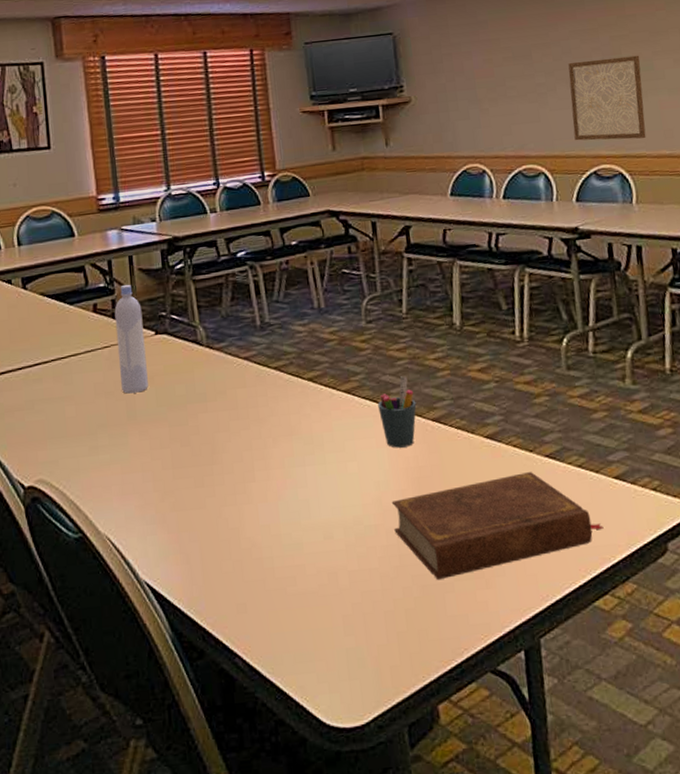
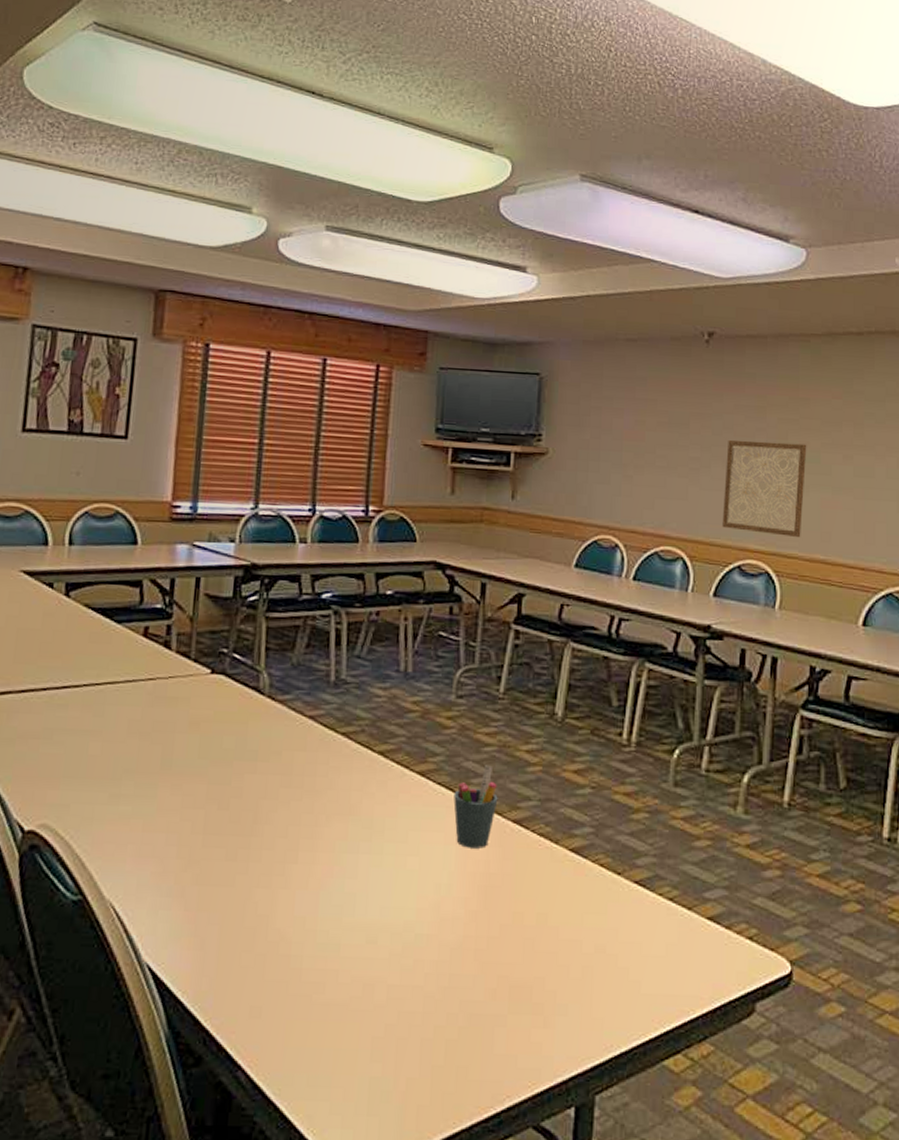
bottle: present [114,284,148,394] -> none [160,609,201,738]
book: present [391,472,604,579] -> none [449,898,687,1009]

